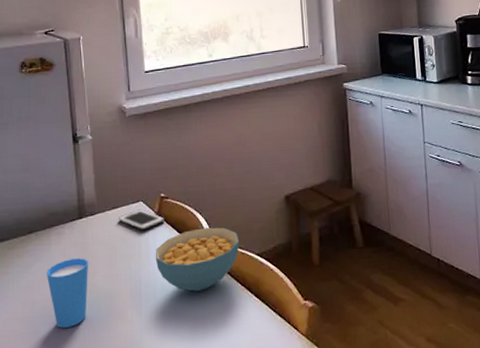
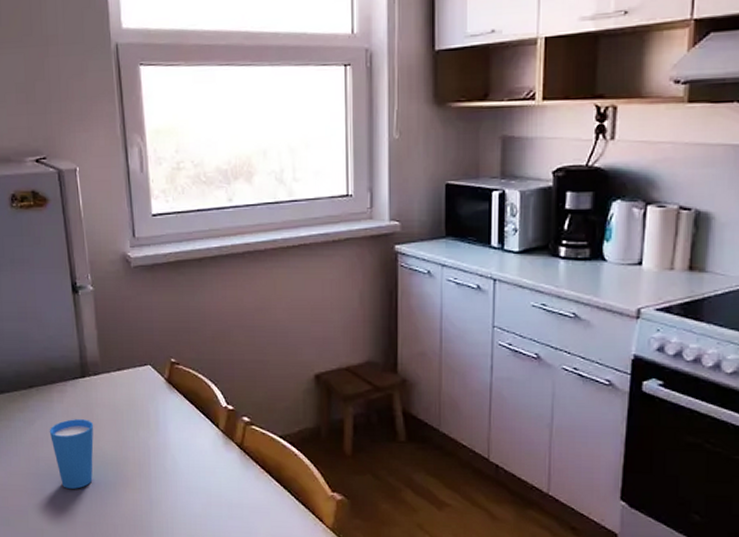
cell phone: present [119,209,164,230] -> none [125,373,175,397]
cereal bowl: present [155,227,240,292] -> none [165,401,260,469]

